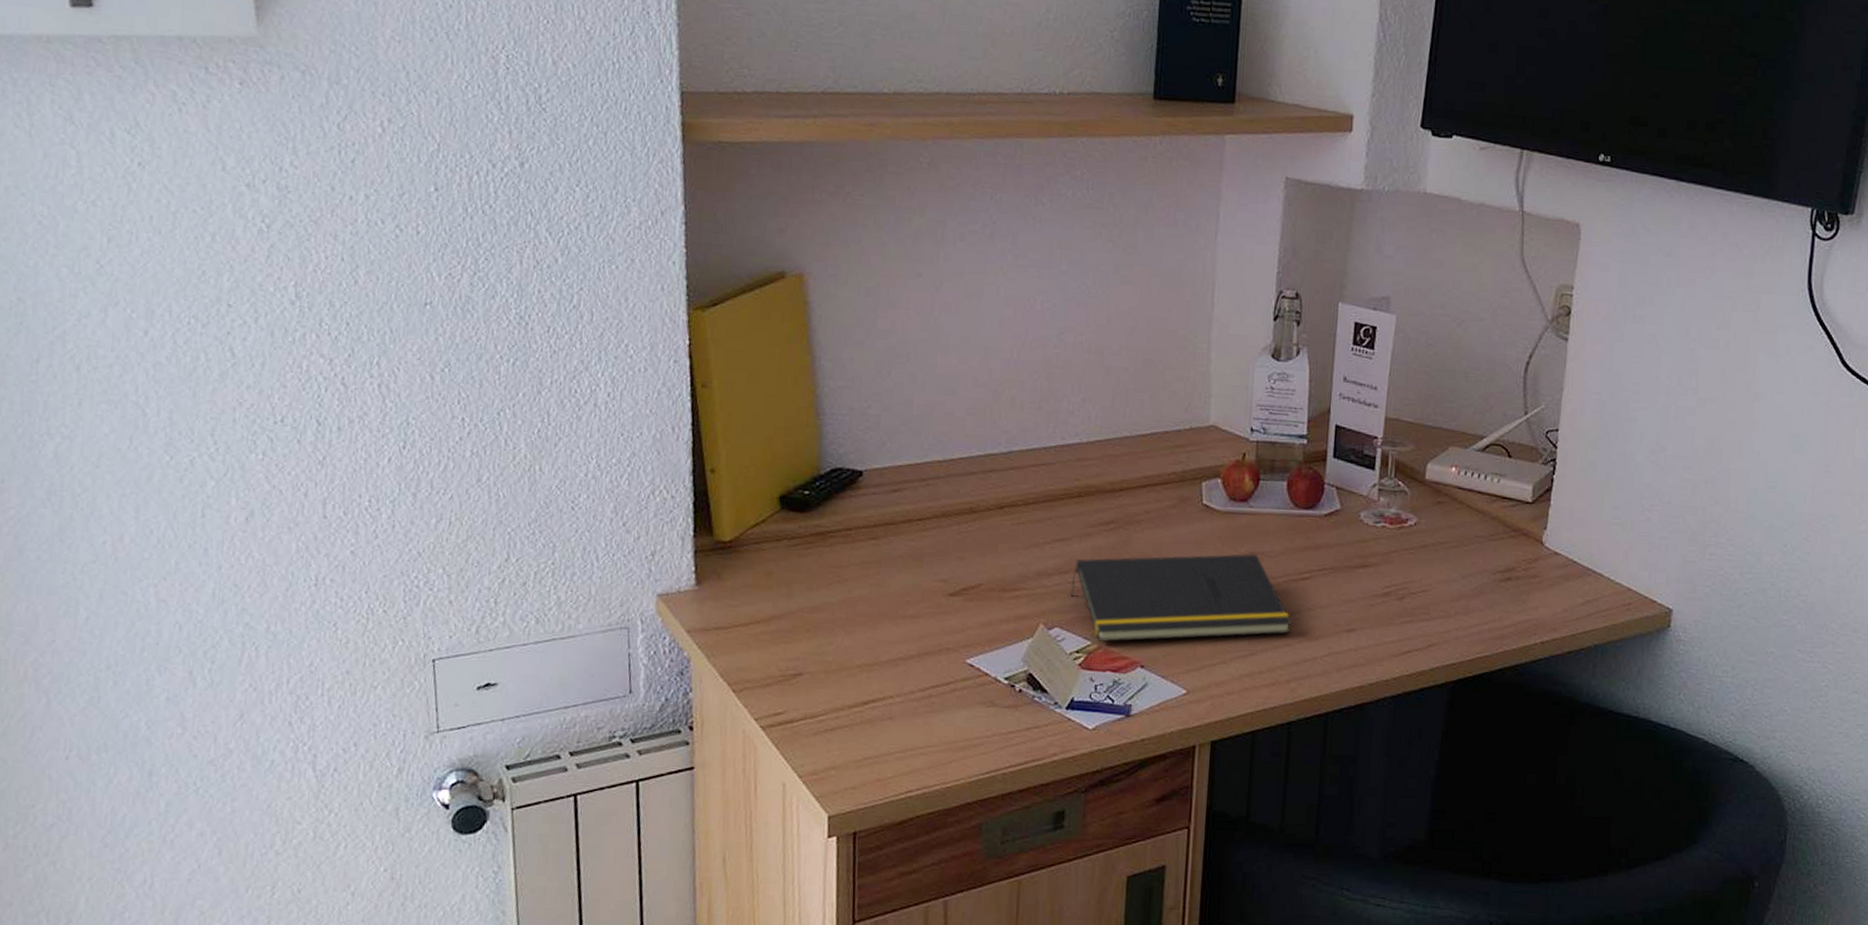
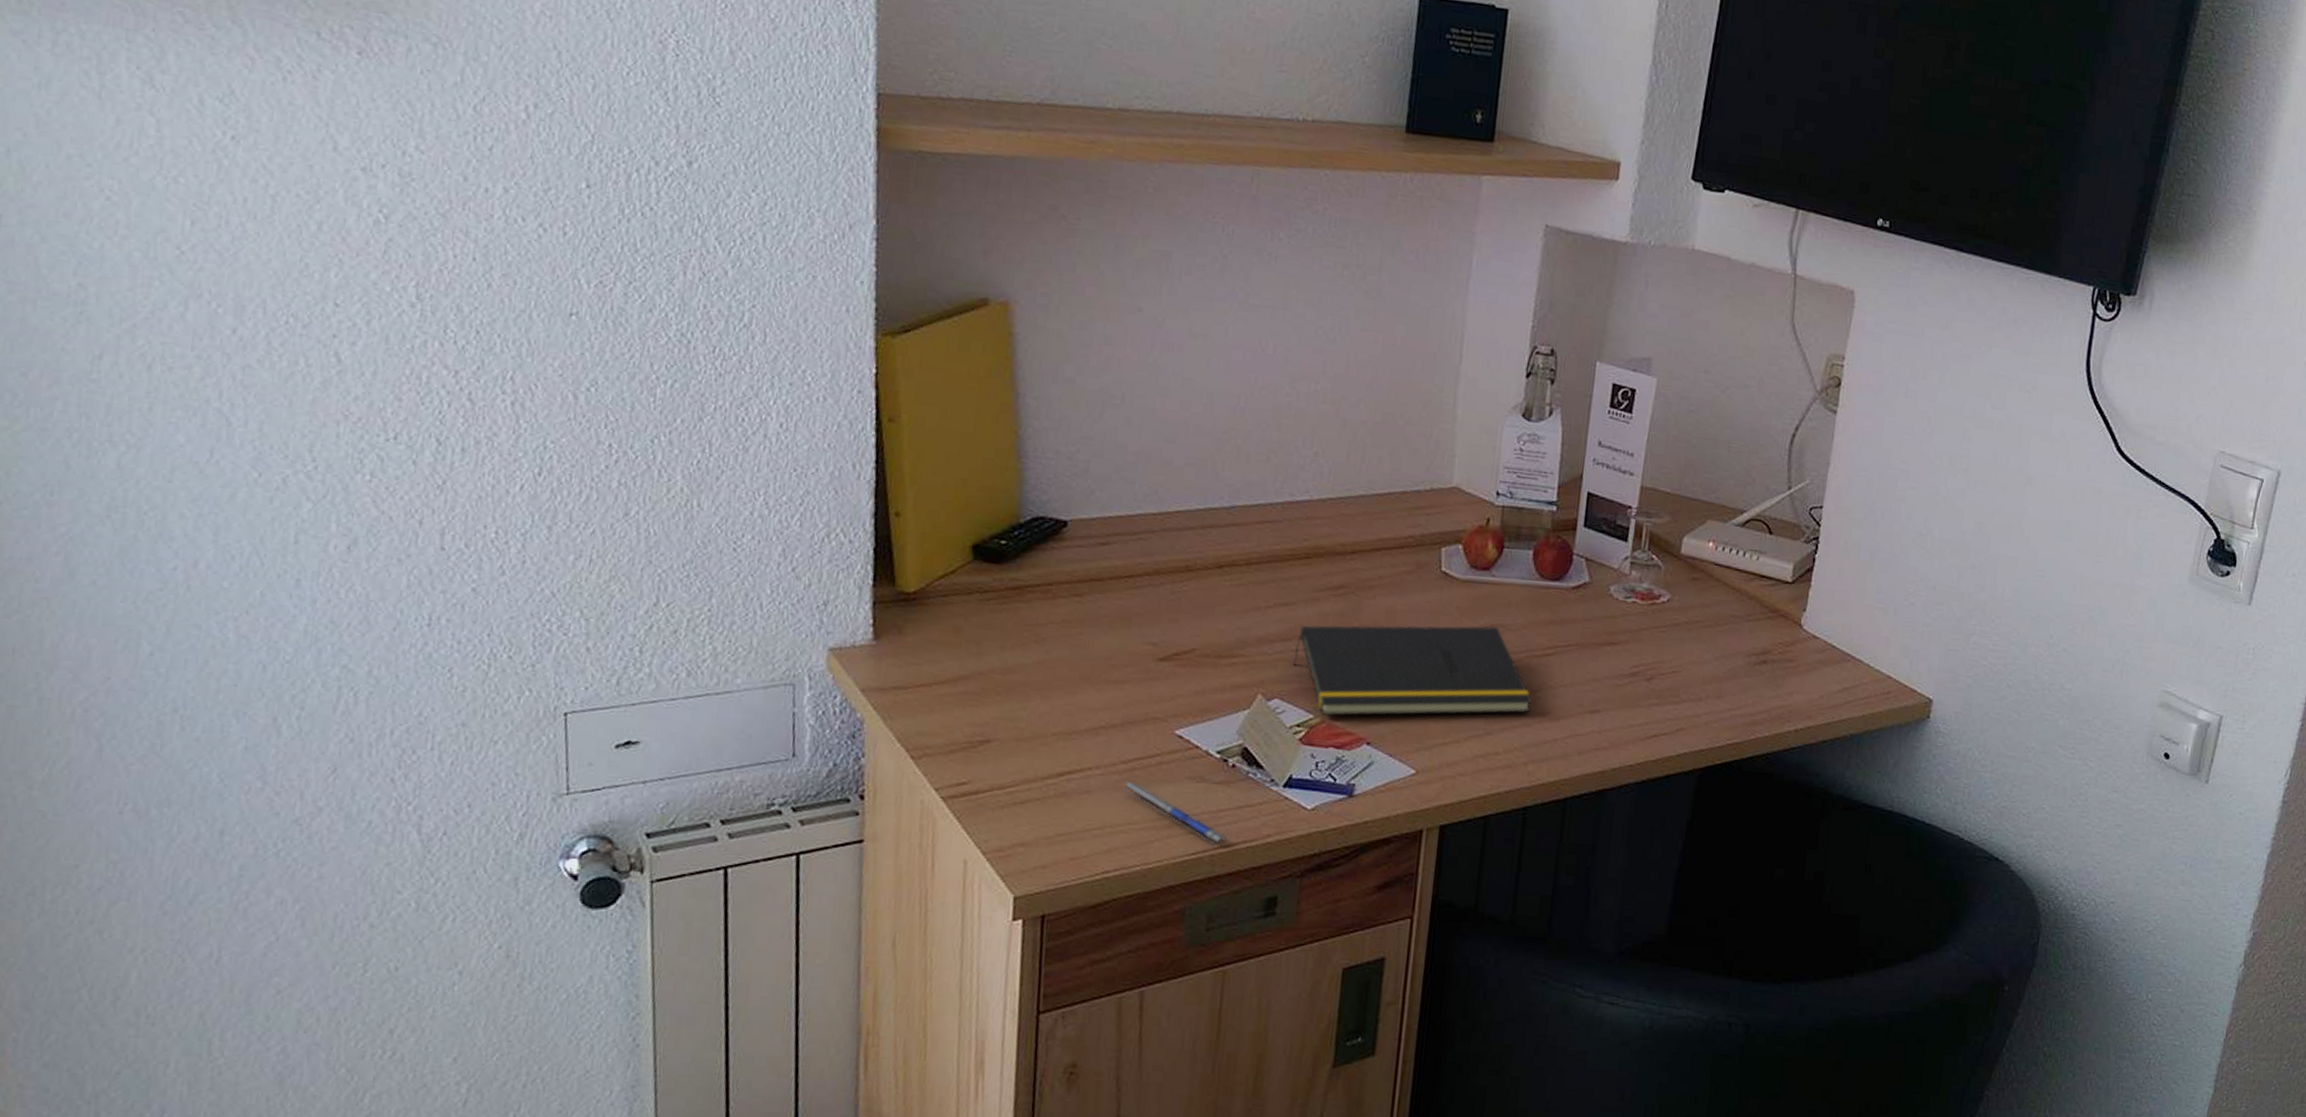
pen: none [920,707,1020,764] -> present [1121,781,1230,844]

